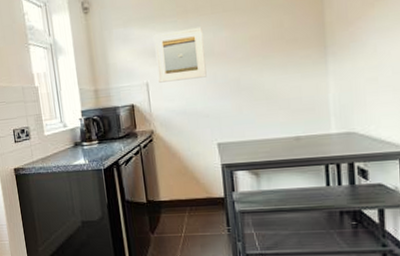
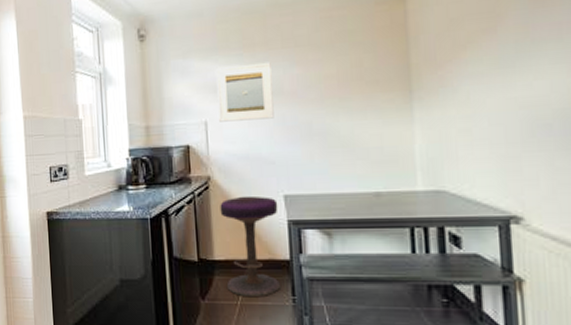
stool: none [163,145,217,230] -> present [220,195,280,298]

